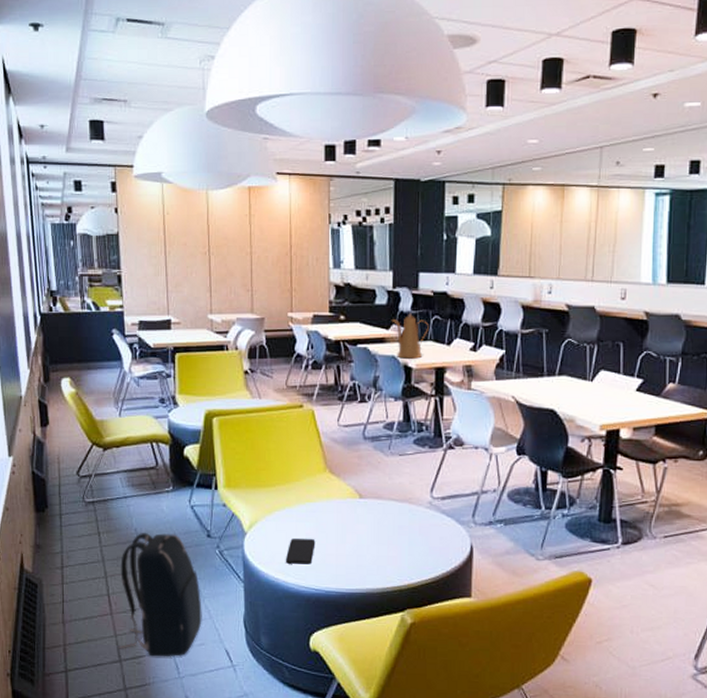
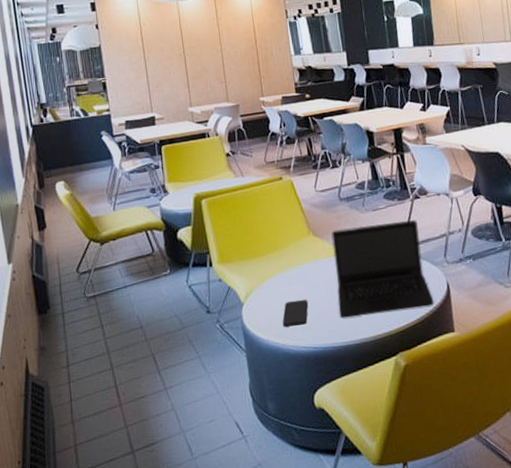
backpack: present [118,533,202,657] -> none [125,315,210,442]
laptop: none [347,470,453,566] -> present [331,219,434,317]
coffee pot: present [392,313,429,359] -> none [351,85,383,125]

